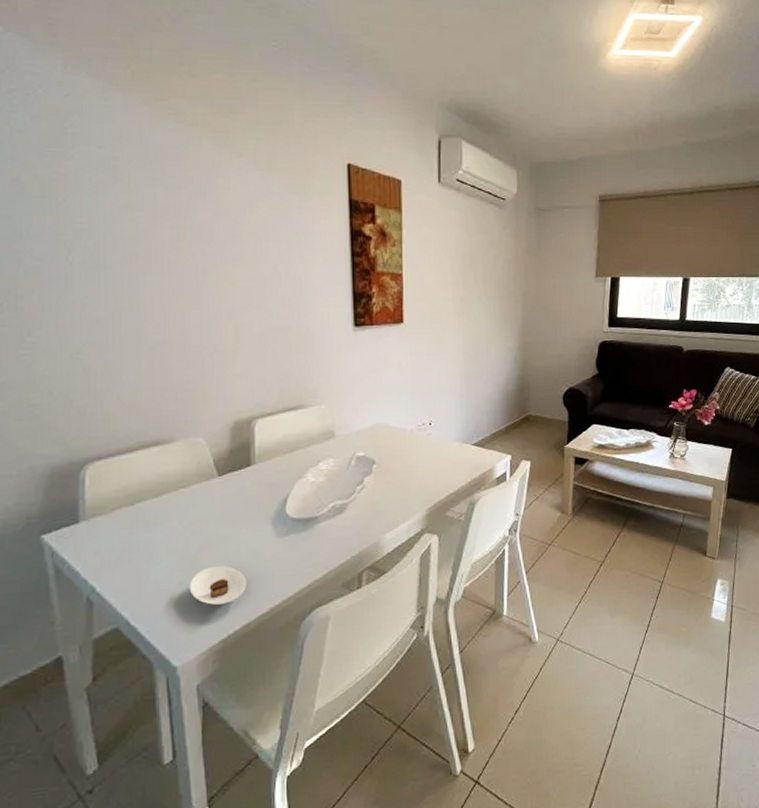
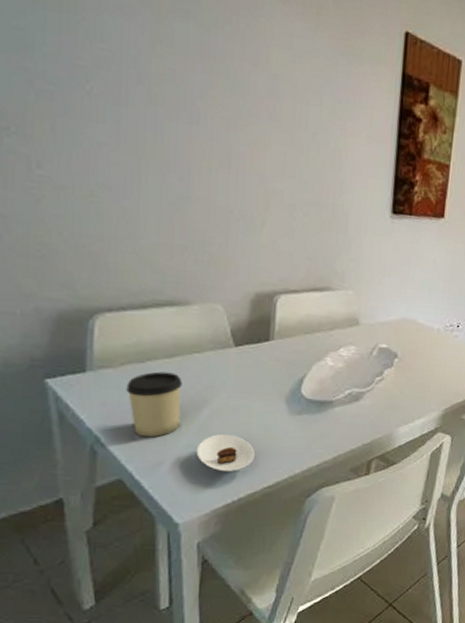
cup: none [118,511,172,581] -> present [126,371,182,438]

